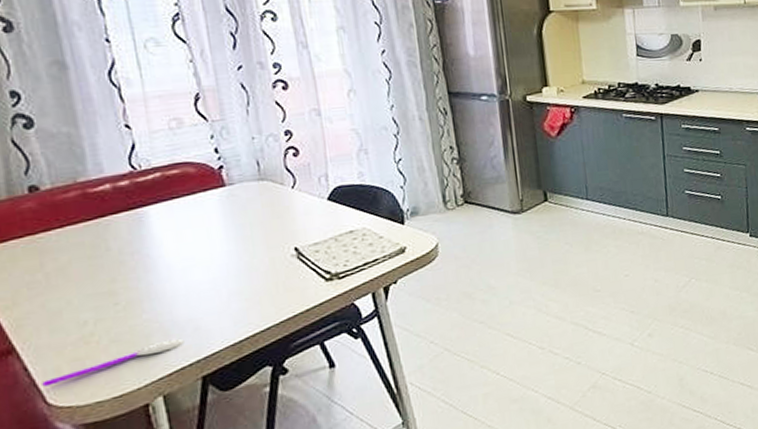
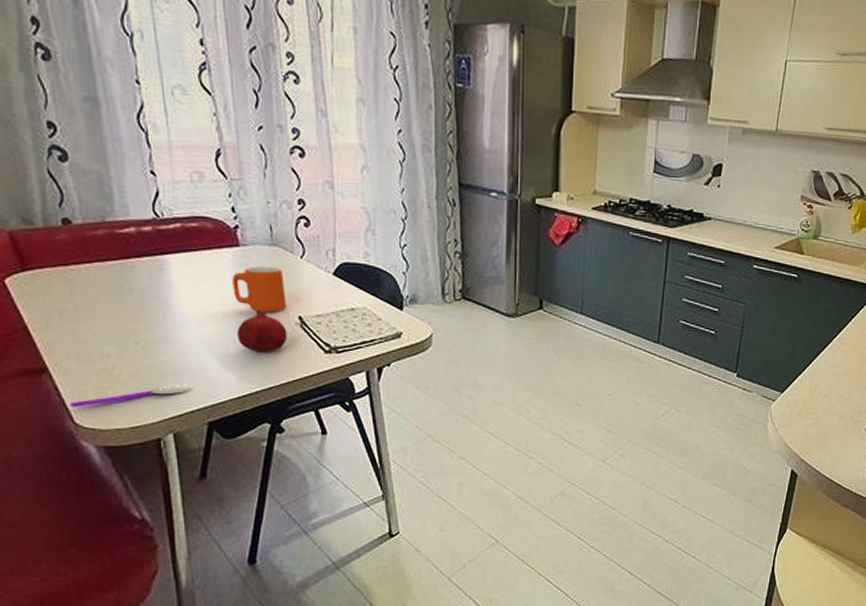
mug: none [219,201,282,250] -> present [232,266,287,313]
fruit: none [228,247,284,293] -> present [237,309,288,353]

